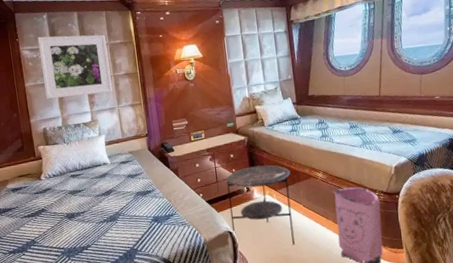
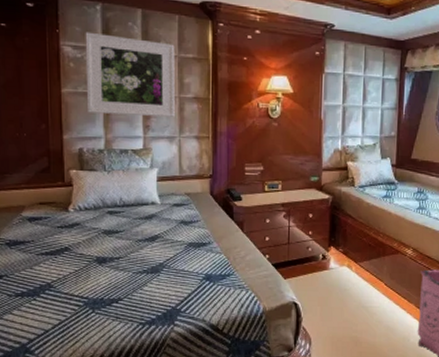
side table: present [226,164,295,245] -> none [298,230,376,326]

